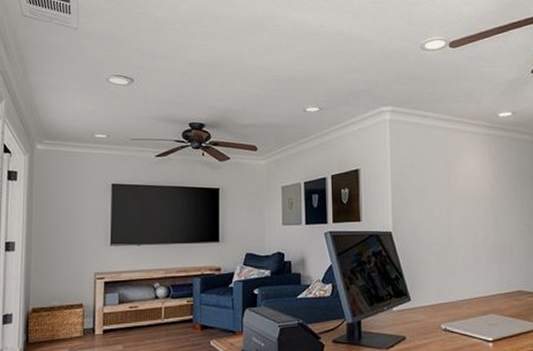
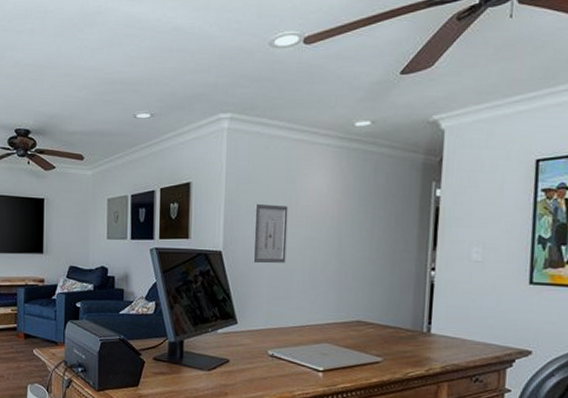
wall art: none [419,187,450,242] -> present [253,204,288,264]

